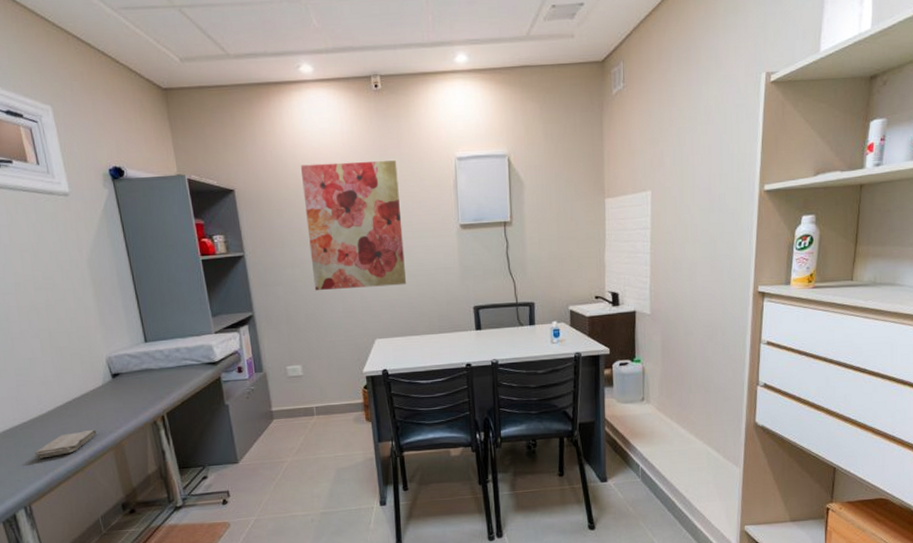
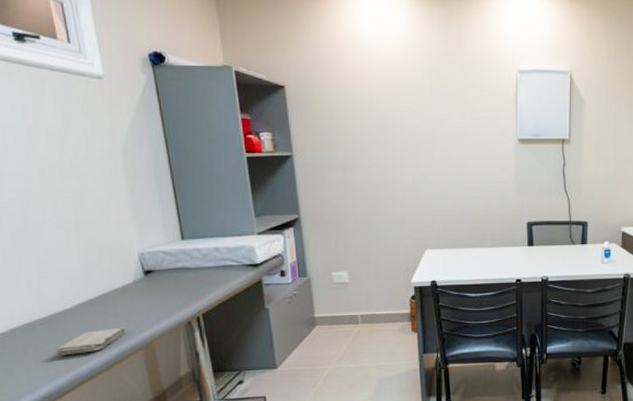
wall art: present [300,160,407,291] -> none [356,65,461,197]

